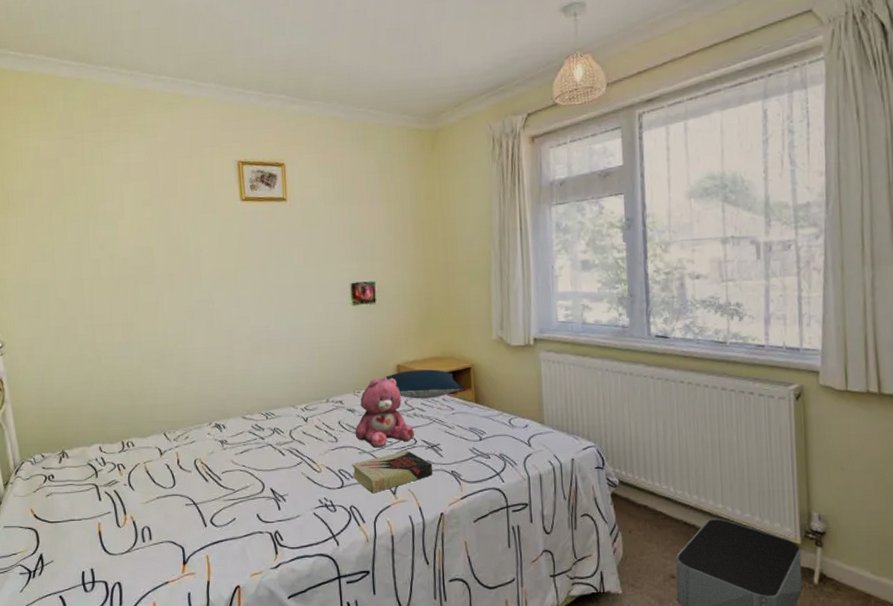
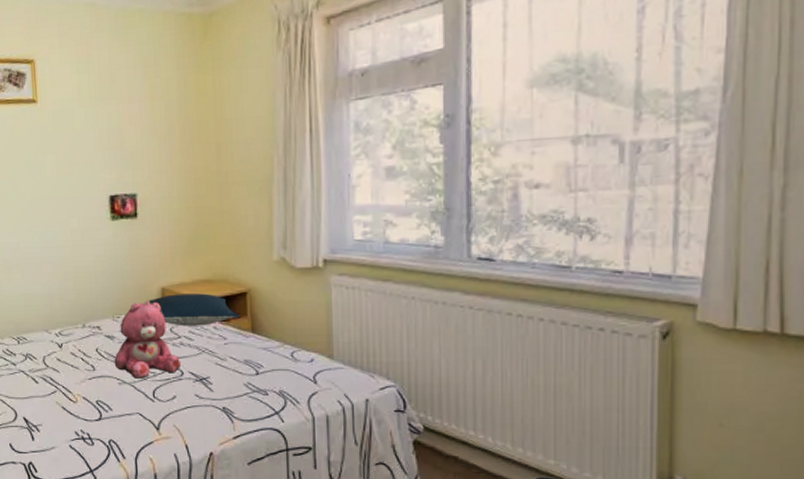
book: present [352,450,433,494] -> none [111,383,202,428]

